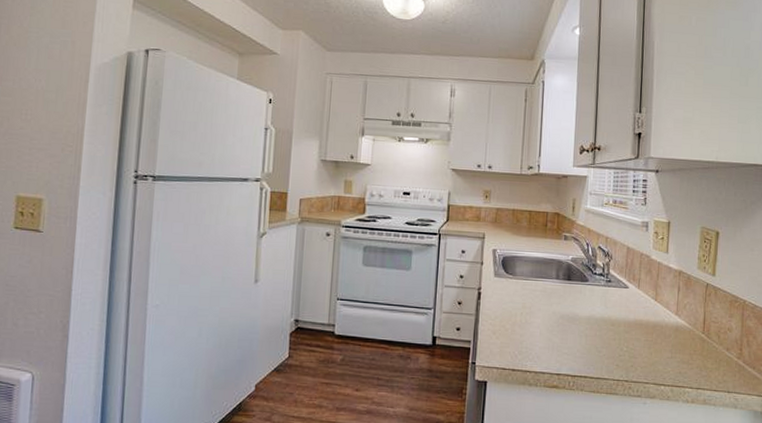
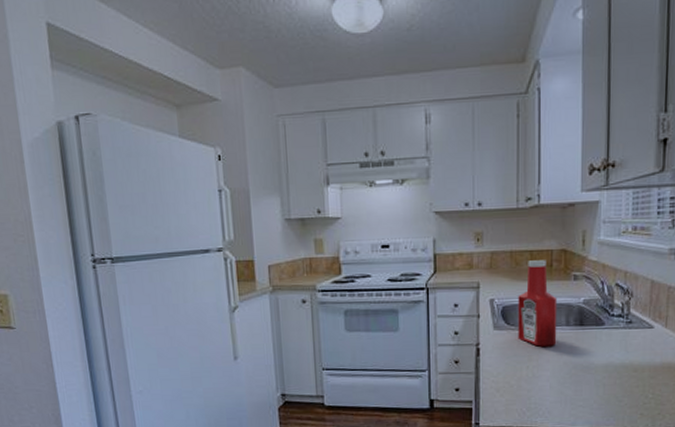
ketchup bottle: none [514,219,550,296] -> present [518,260,558,347]

